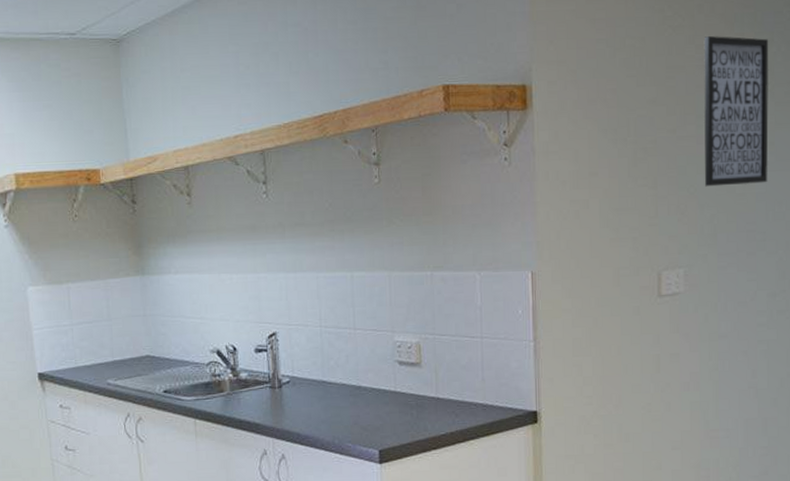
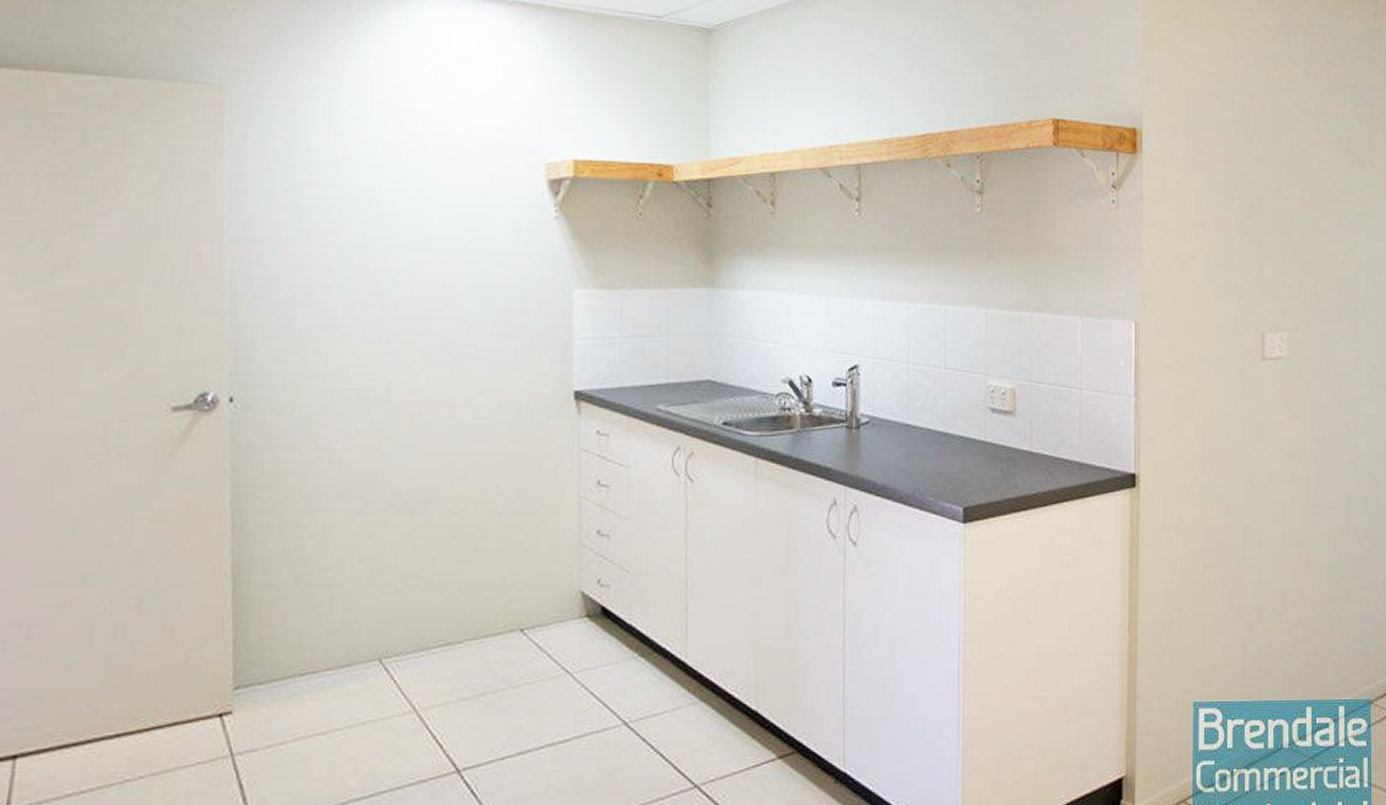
wall art: present [704,36,769,187] -> none [1308,102,1369,253]

